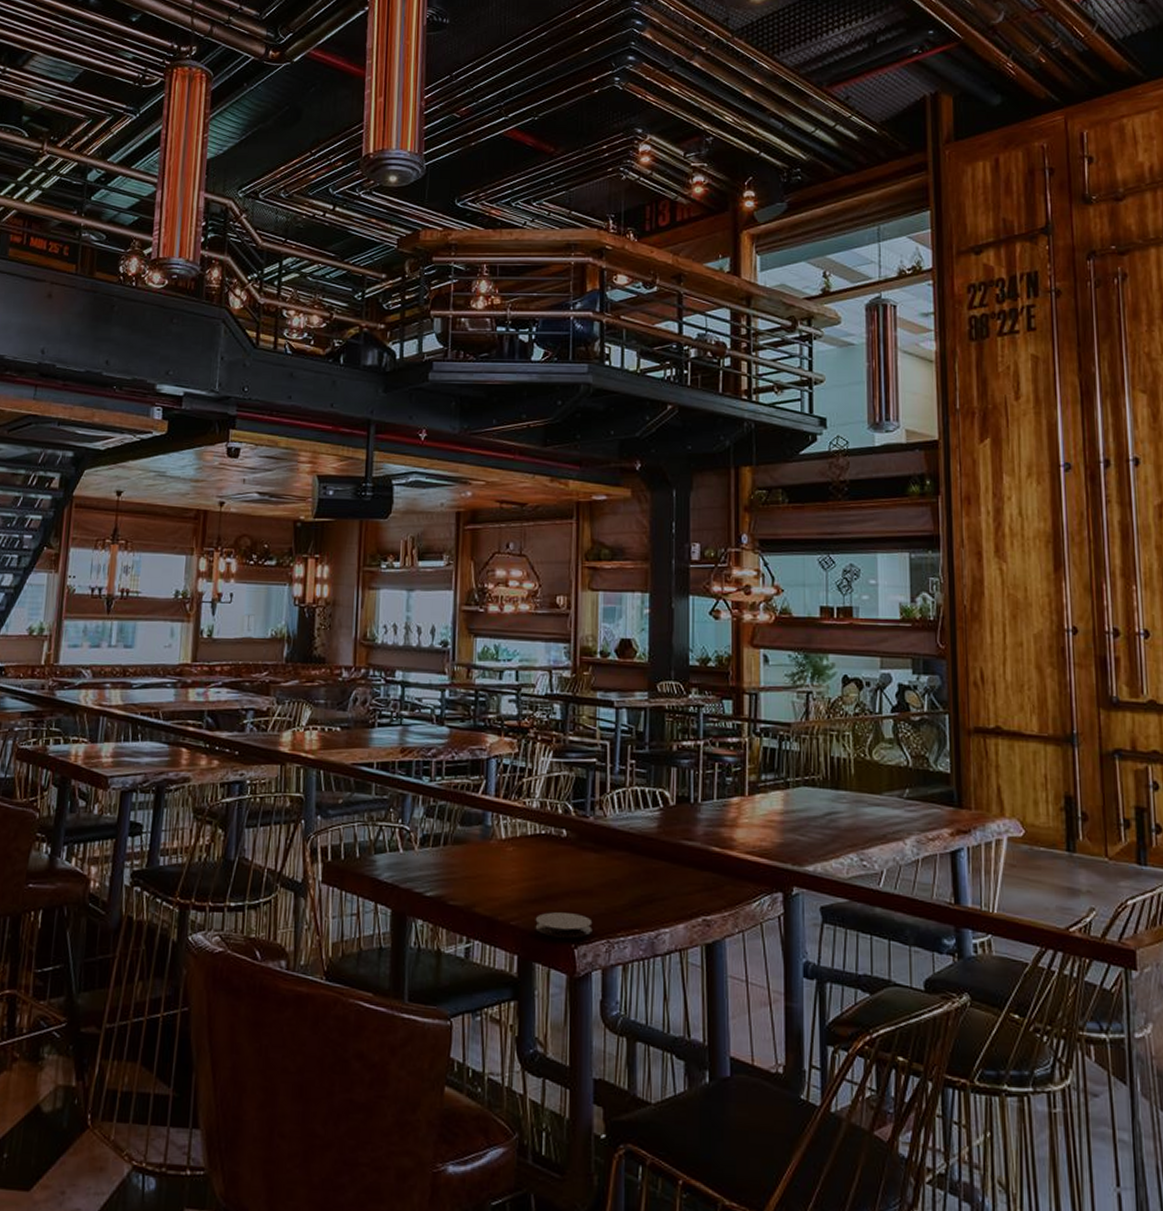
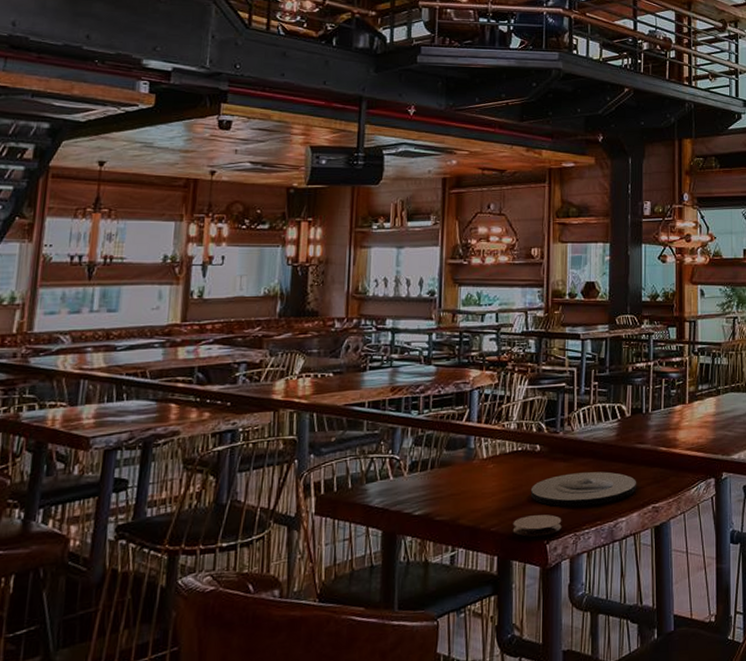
plate: none [555,867,682,909] -> present [530,471,636,507]

